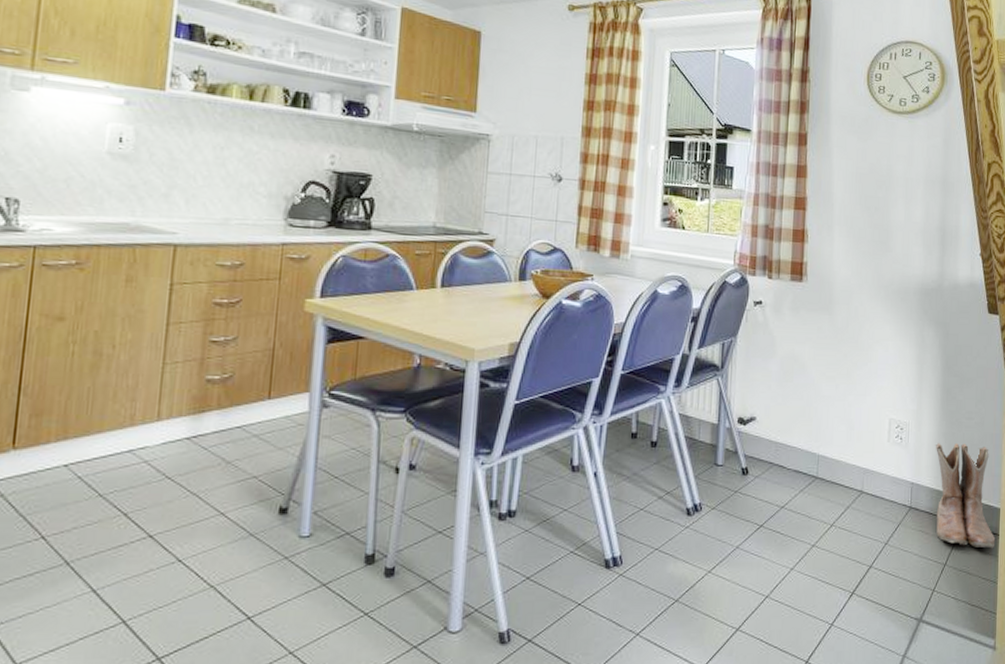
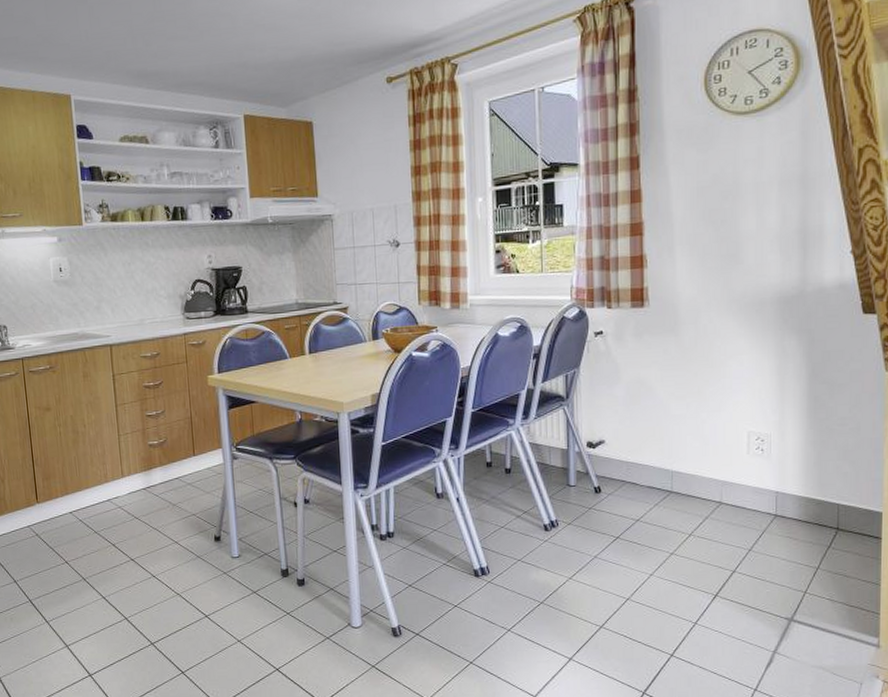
boots: present [935,443,996,549] -> none [802,450,877,552]

